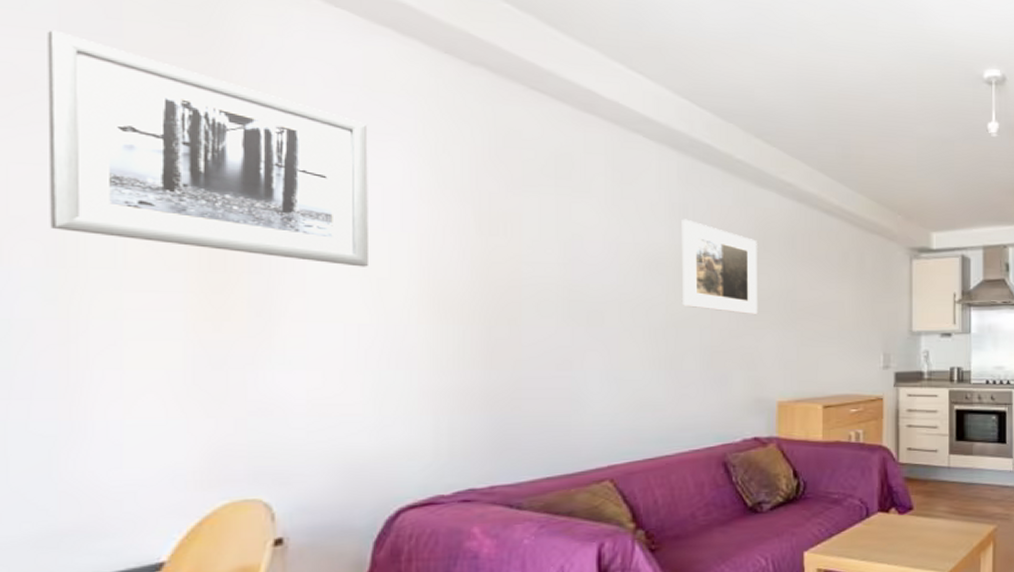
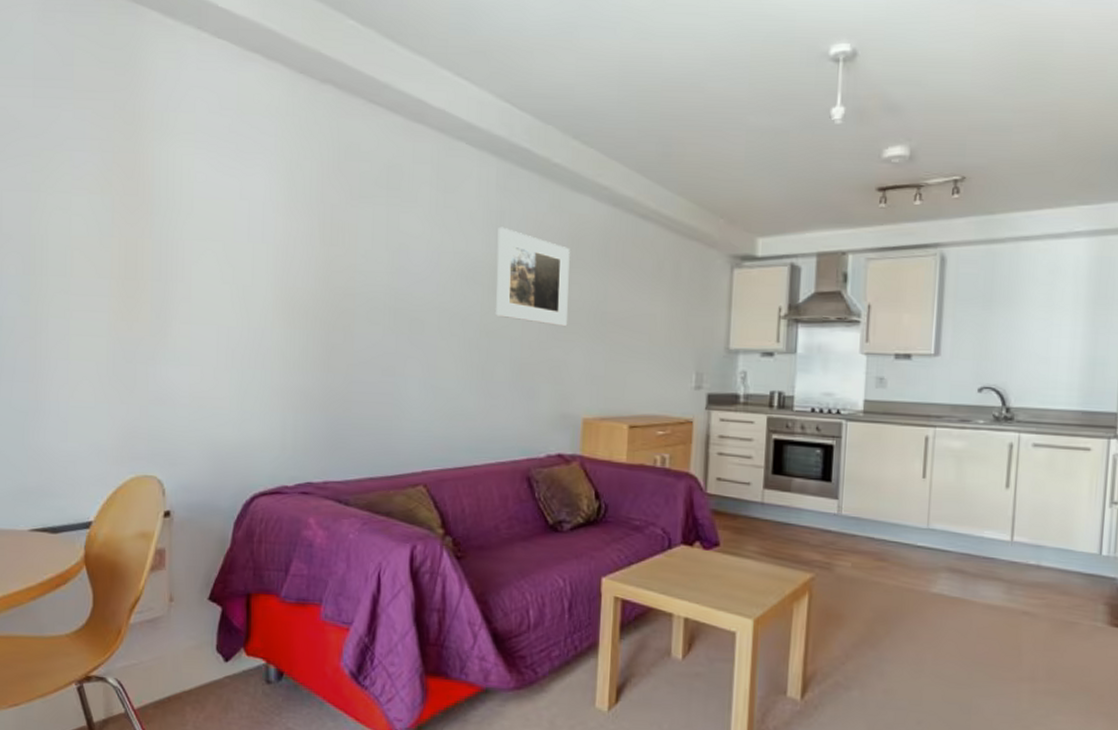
wall art: present [48,30,368,267] -> none [26,78,239,275]

